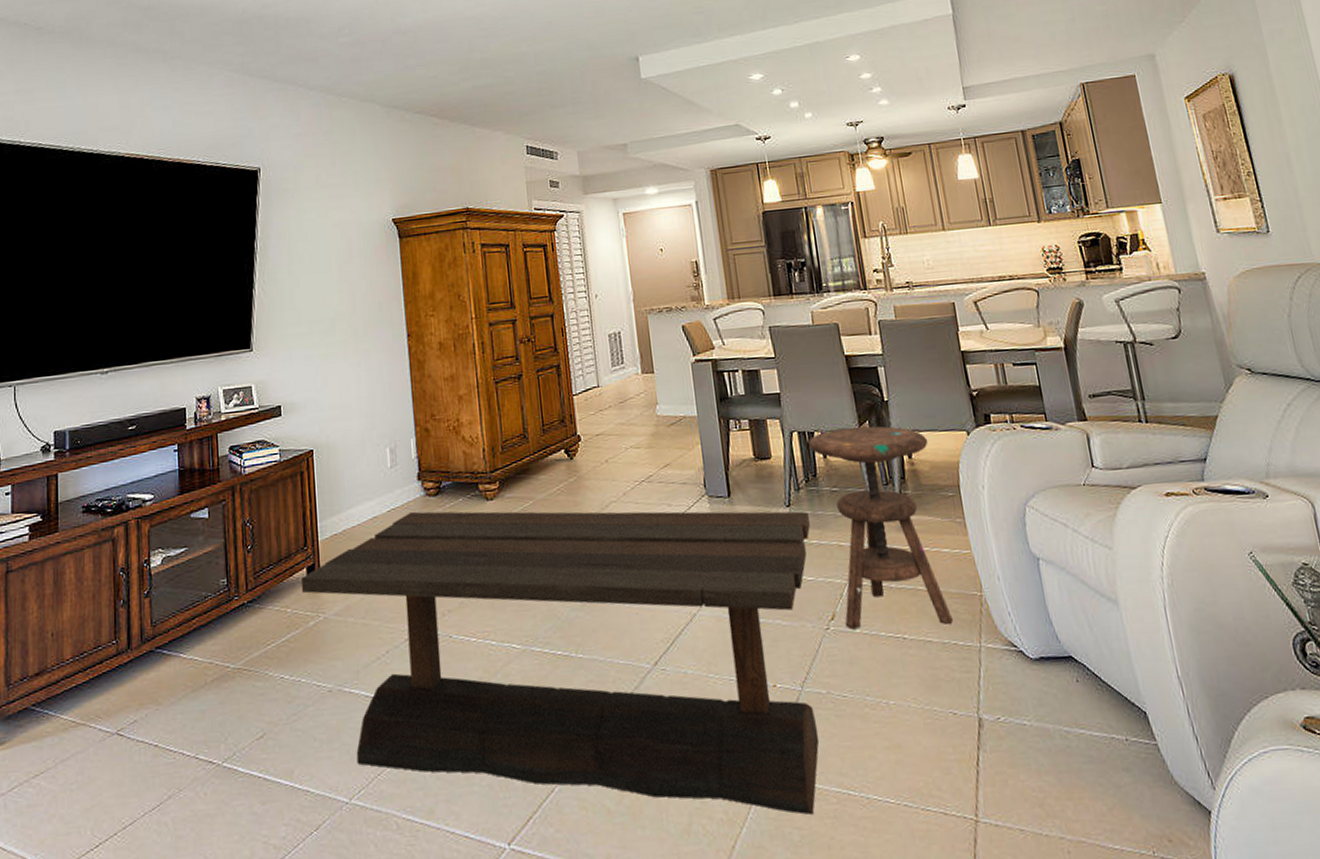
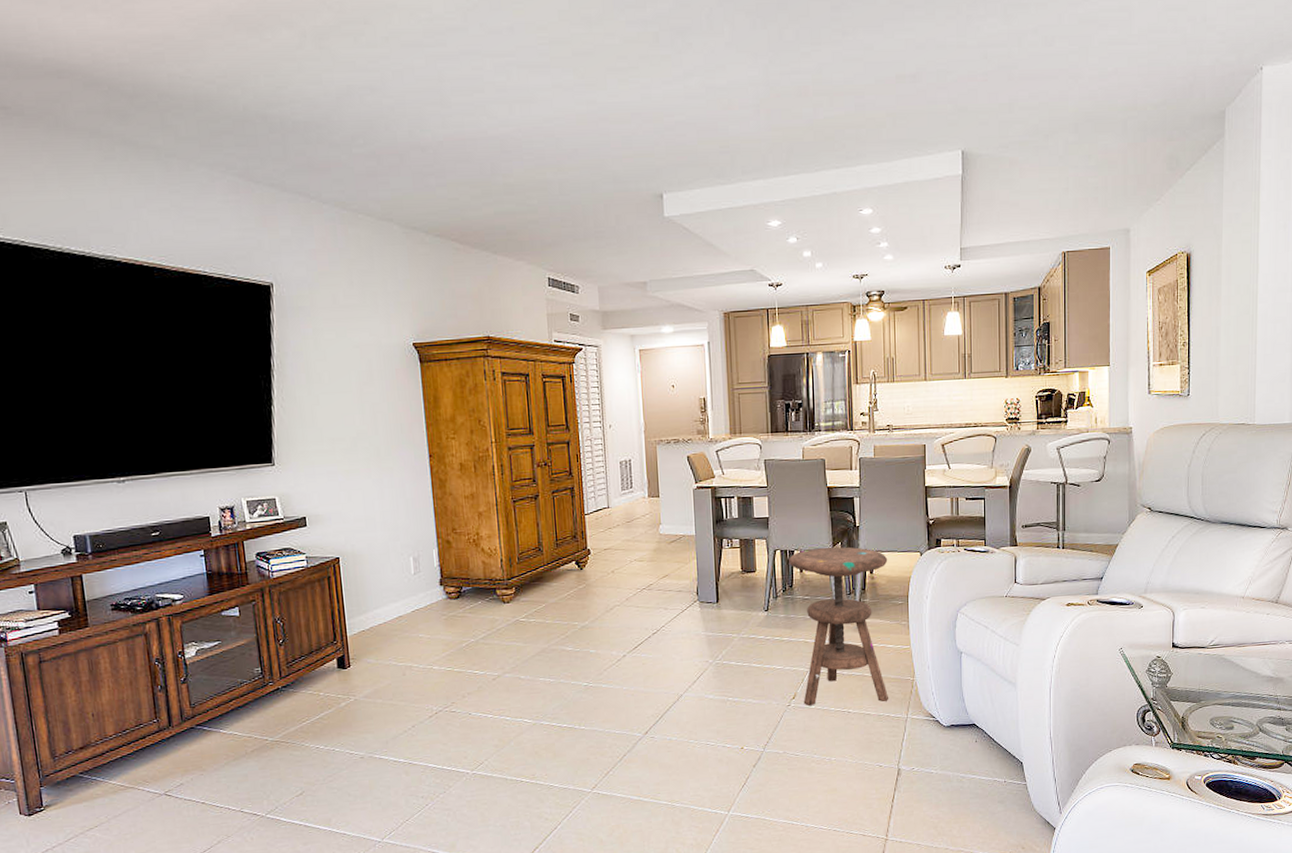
coffee table: present [300,511,820,815] -> none [331,612,783,839]

